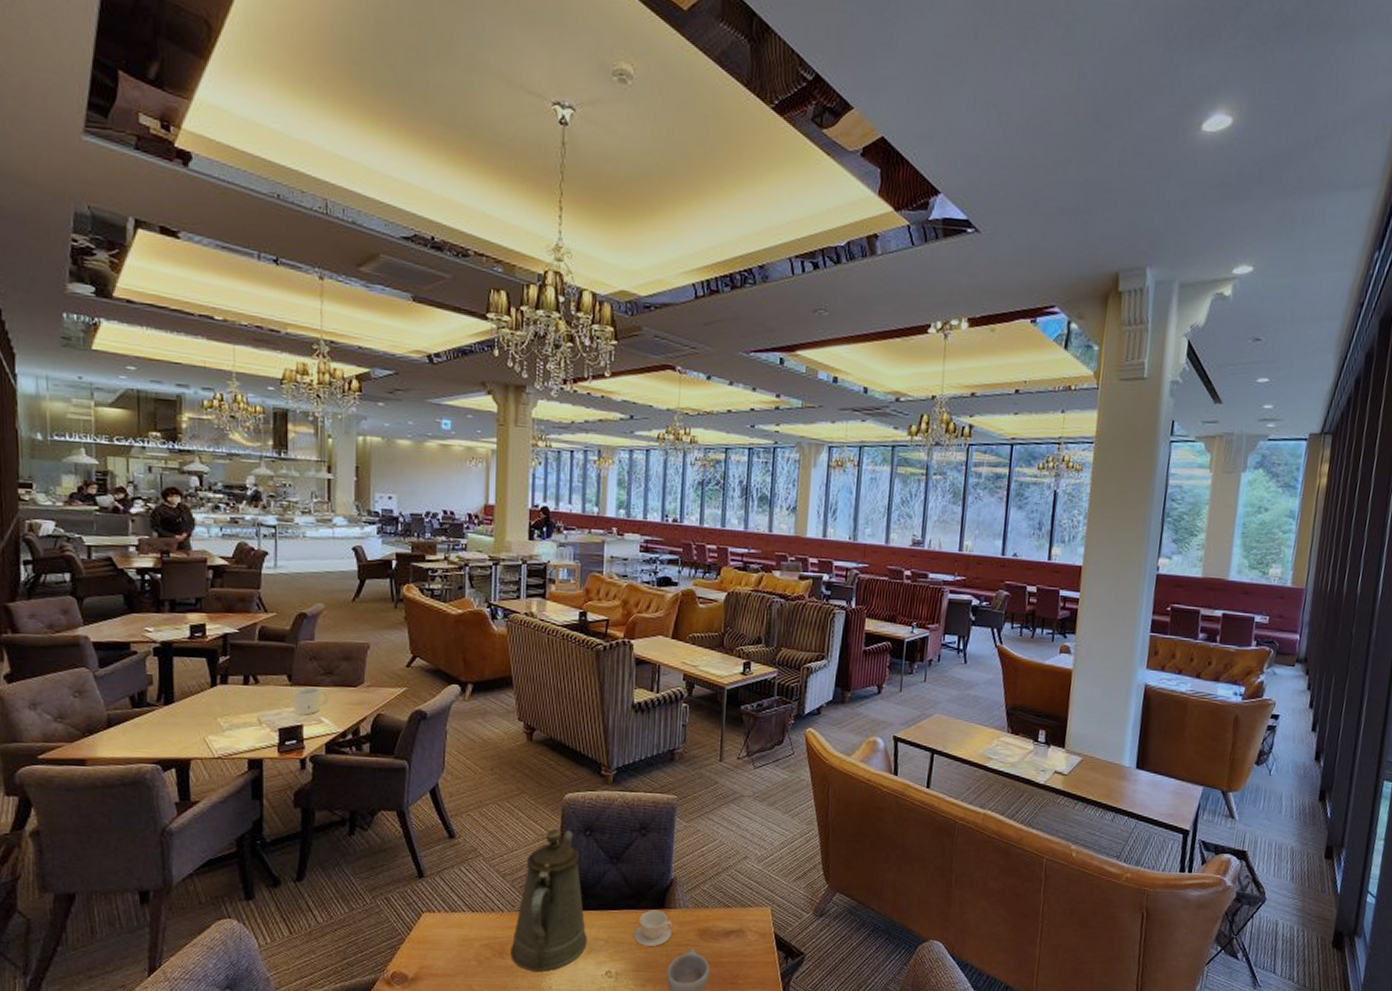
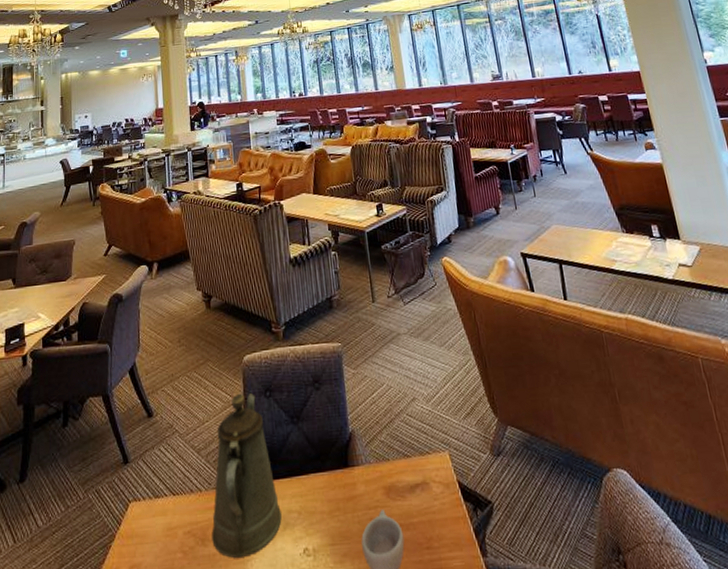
mug: present [292,688,329,715] -> none [16,287,45,314]
teacup: present [633,909,672,946] -> none [323,469,360,514]

